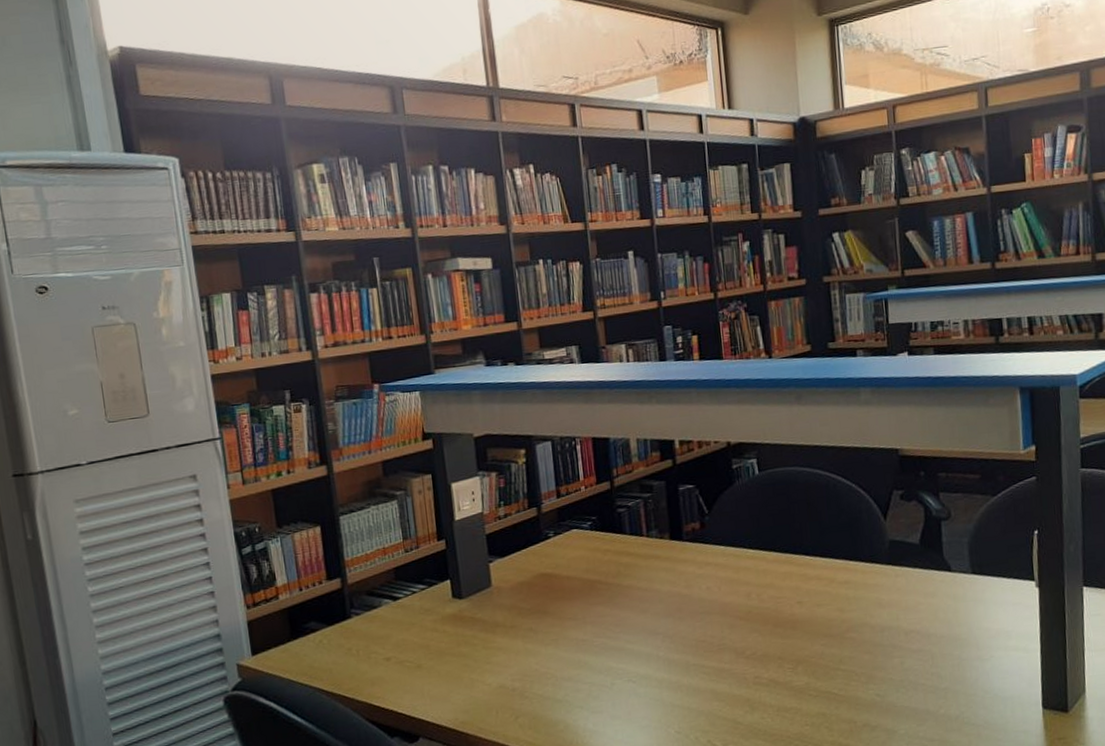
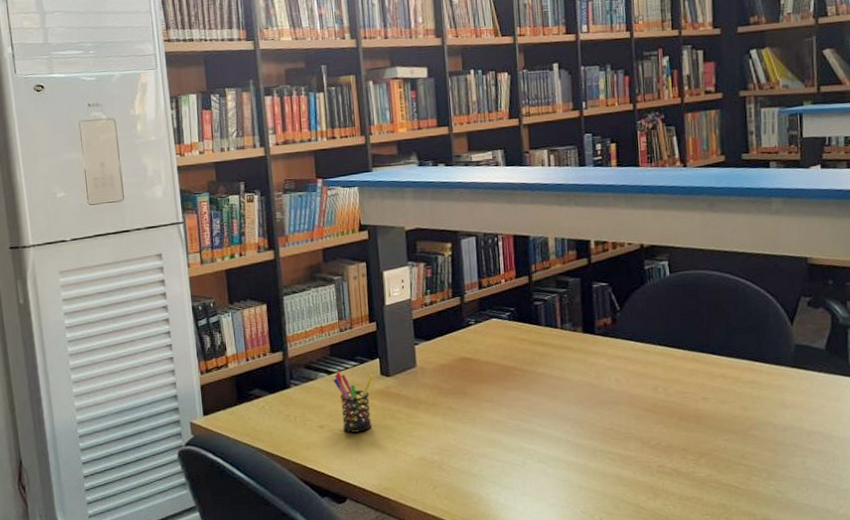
pen holder: none [399,596,445,664] -> present [333,371,374,433]

